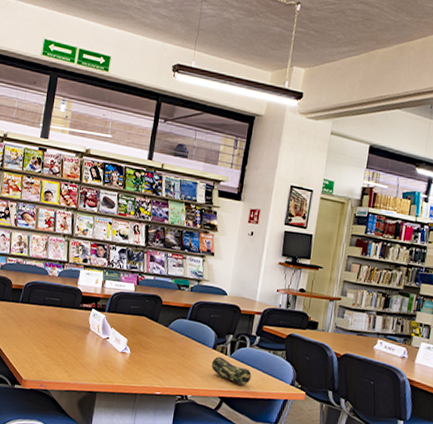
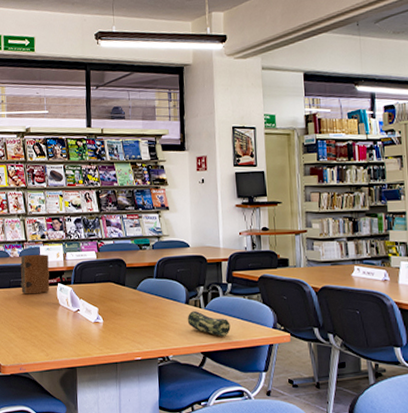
book: none [54,275,87,316] -> present [20,254,50,295]

